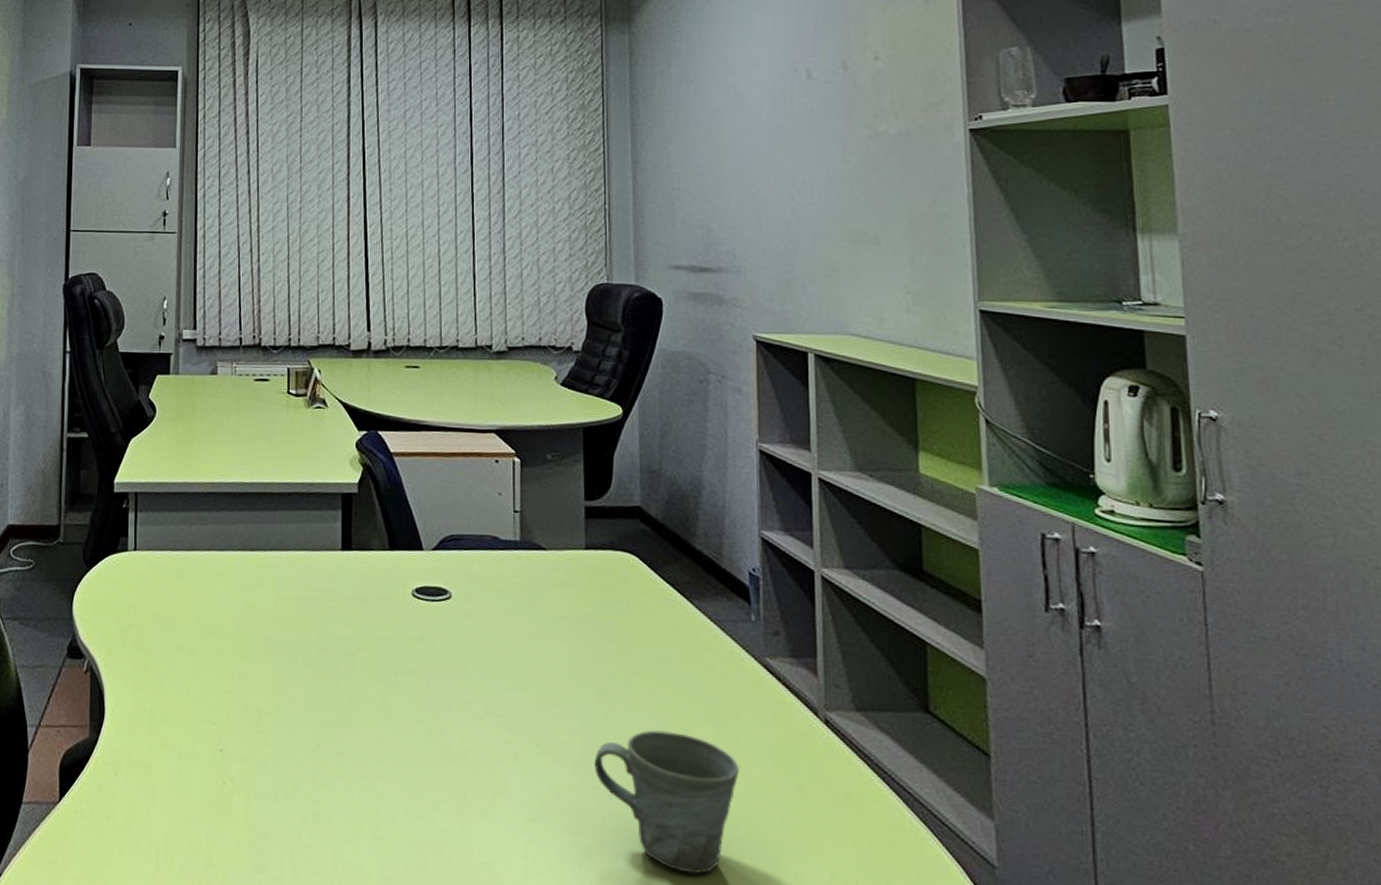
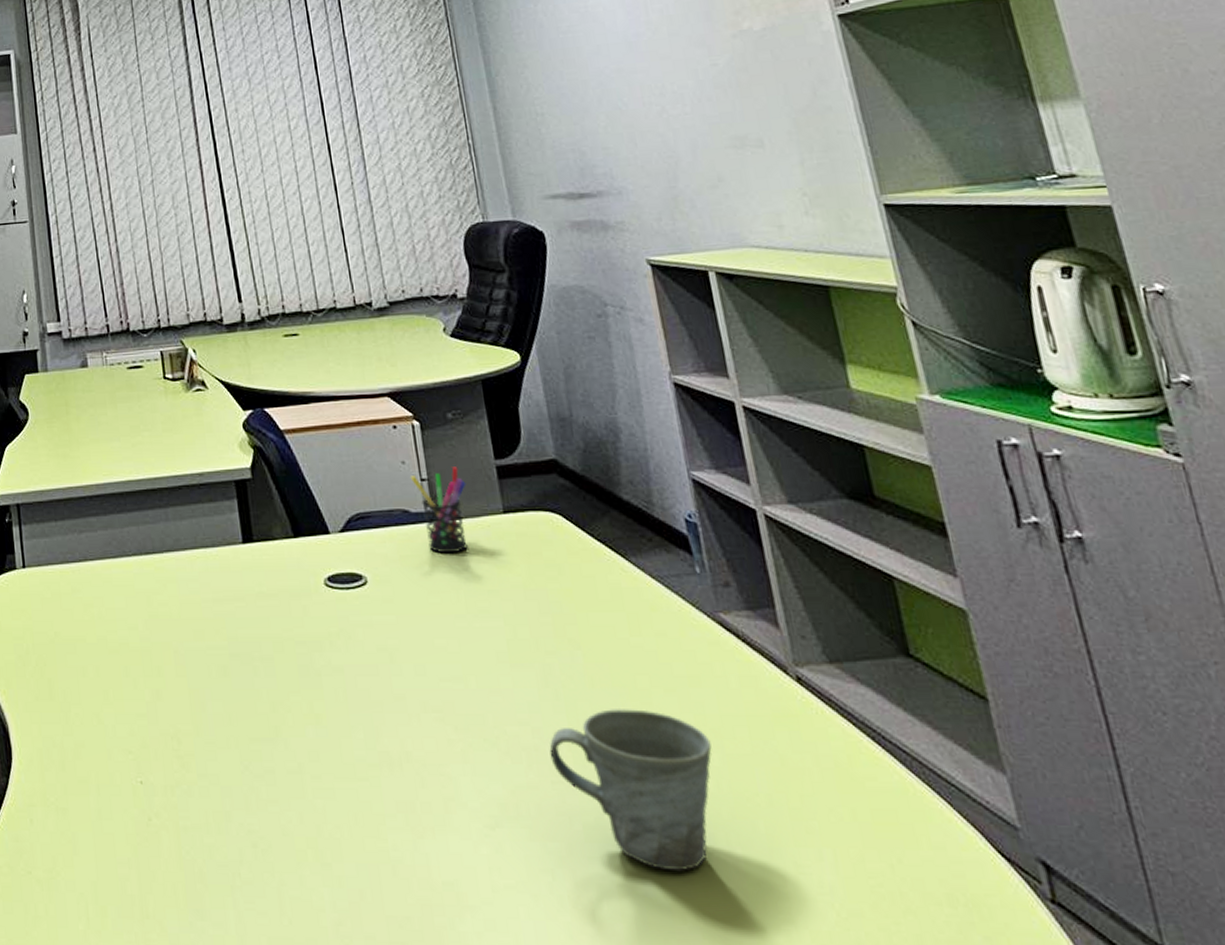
pen holder: none [504,503,555,580] -> present [410,467,468,554]

